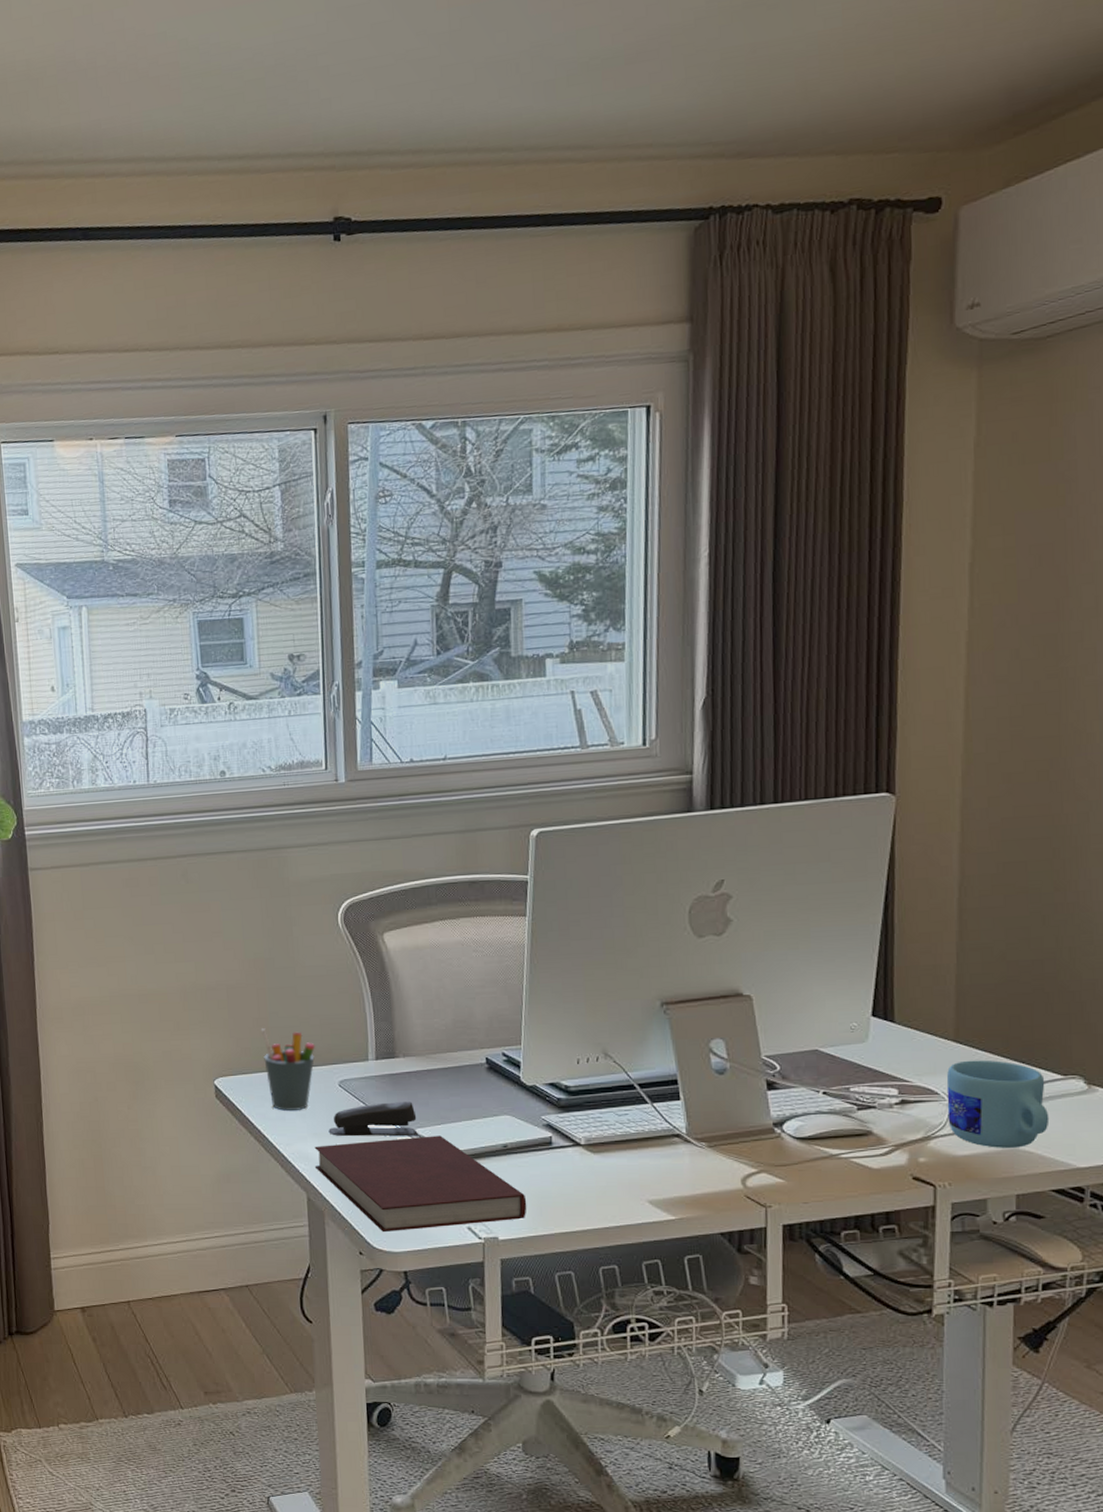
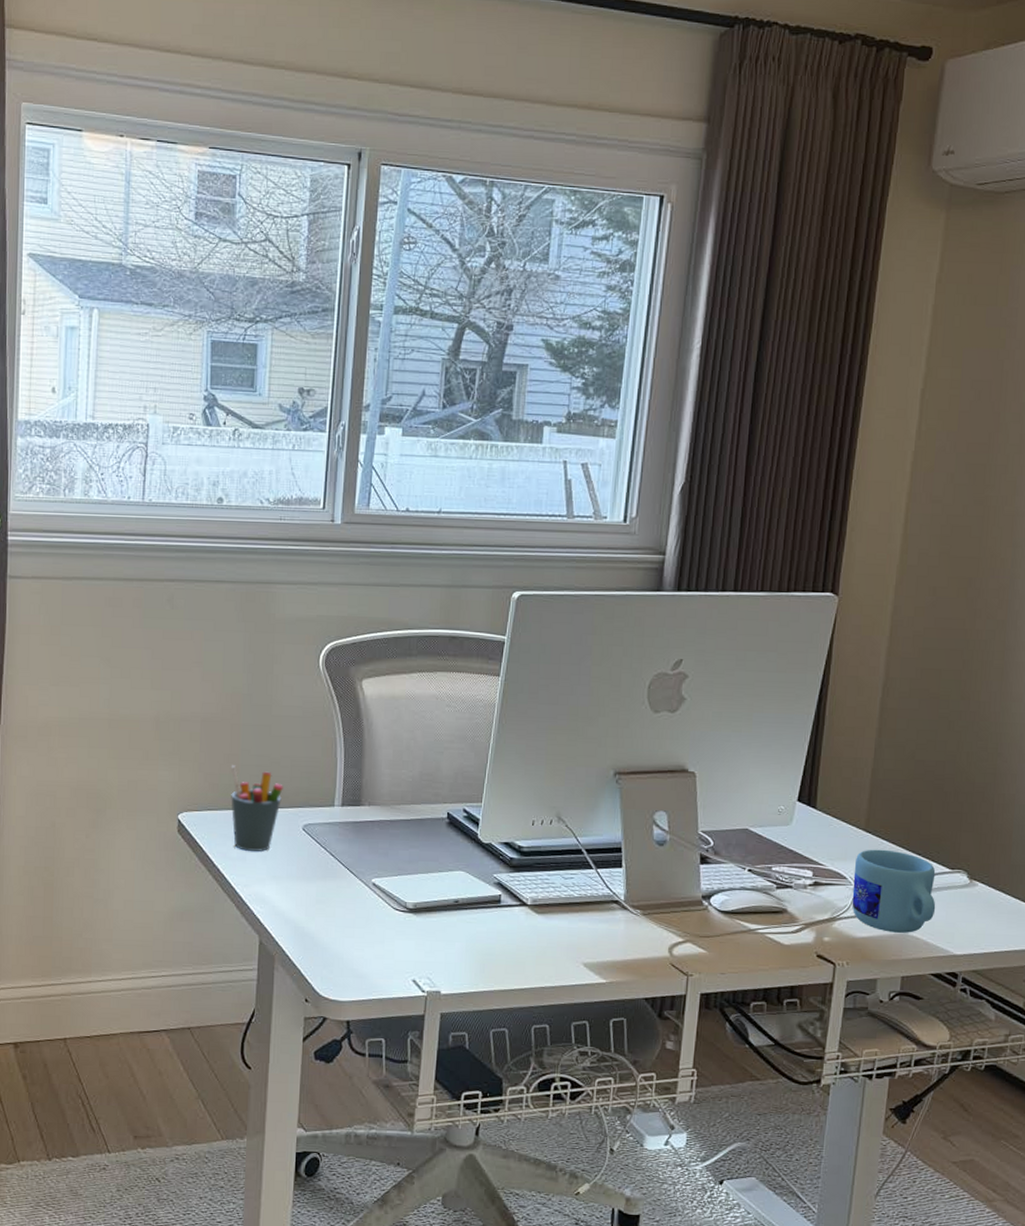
notebook: present [314,1135,527,1233] -> none [270,886,471,981]
stapler: present [328,1101,418,1137] -> none [287,850,375,886]

